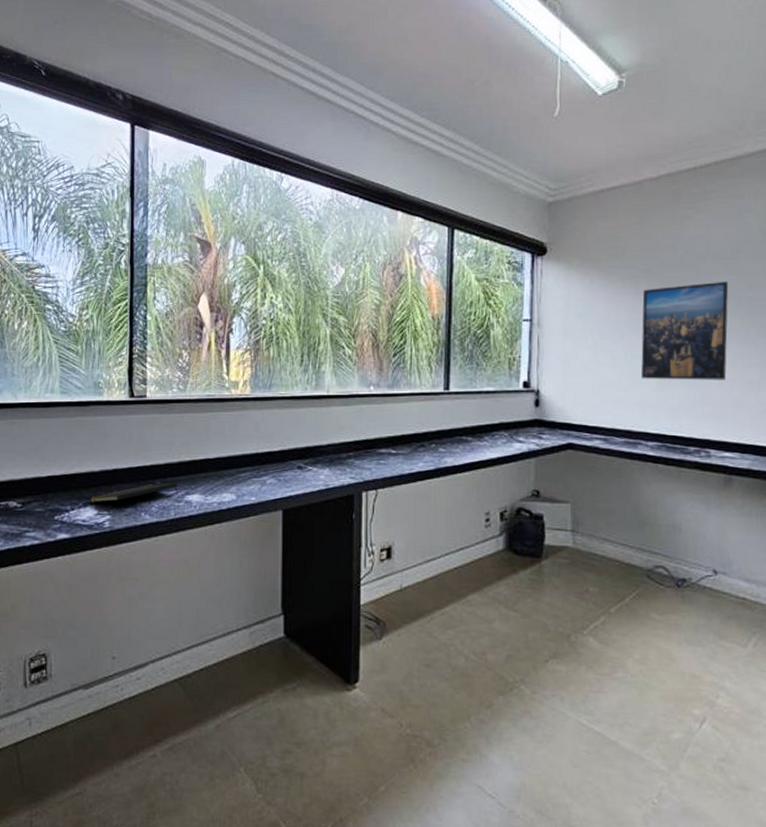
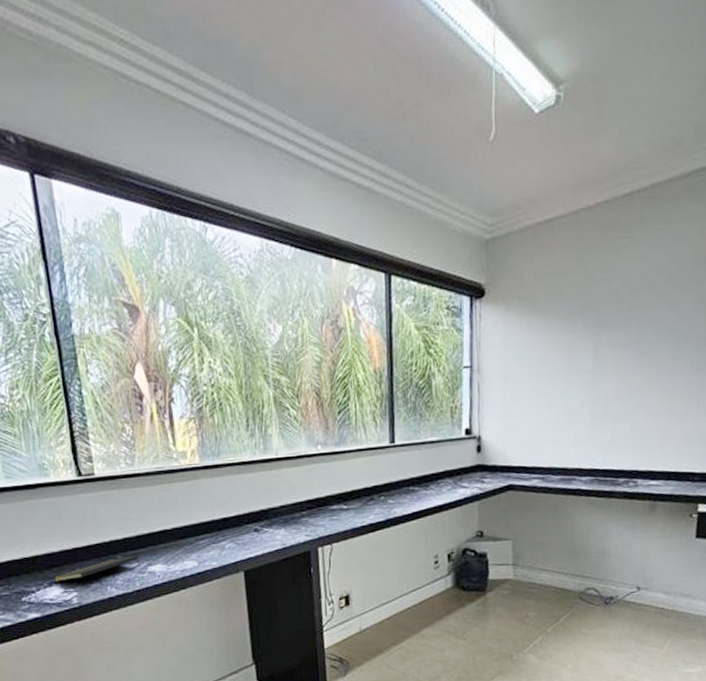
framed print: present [641,281,729,380] -> none [576,312,660,417]

